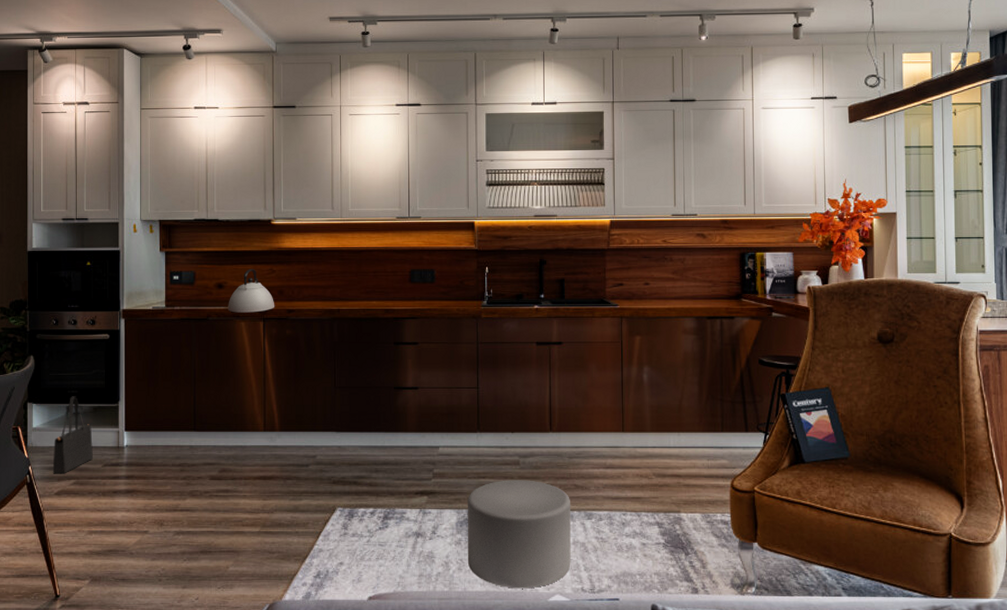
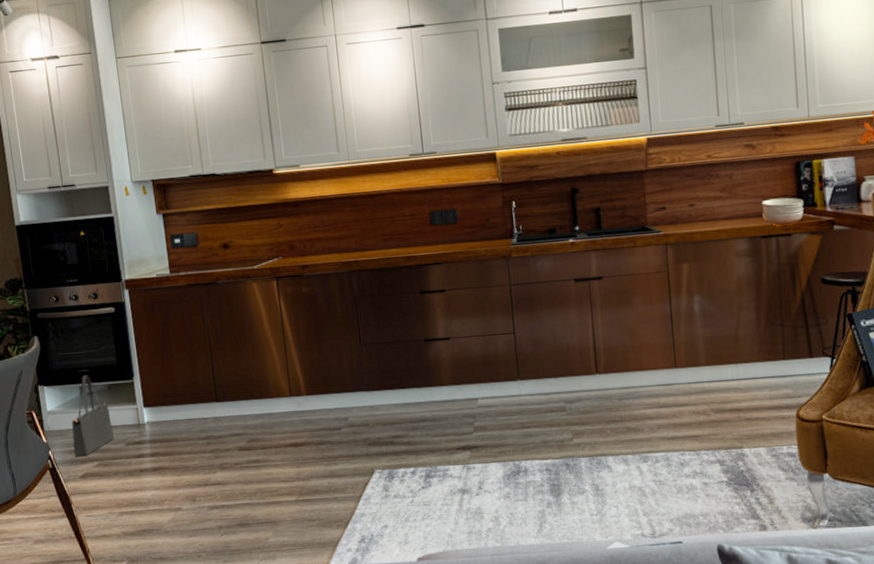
kettle: present [228,269,275,313] -> none [236,225,288,274]
pouf: present [467,480,571,589] -> none [512,426,629,539]
bowl: none [709,284,746,309] -> present [761,197,804,226]

